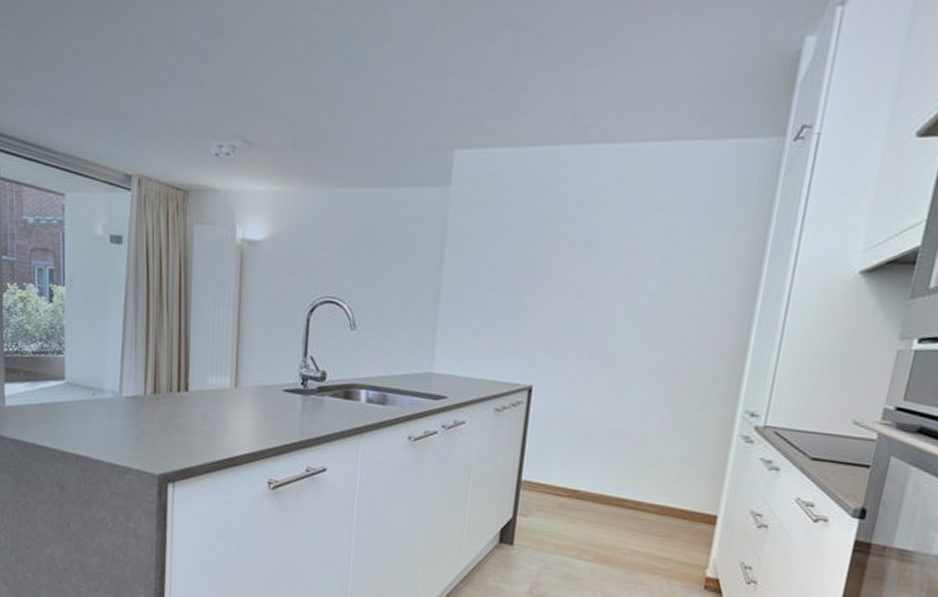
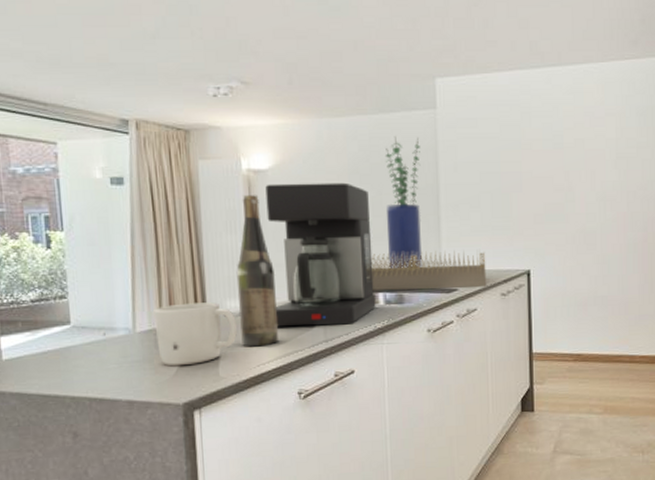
mug: none [139,373,217,438] -> present [153,302,238,366]
wine bottle: none [218,267,258,429] -> present [236,195,280,347]
coffee maker: none [254,257,363,419] -> present [265,182,376,327]
dish rack: none [355,346,484,398] -> present [371,250,487,290]
vase: none [376,215,426,367] -> present [385,136,422,268]

